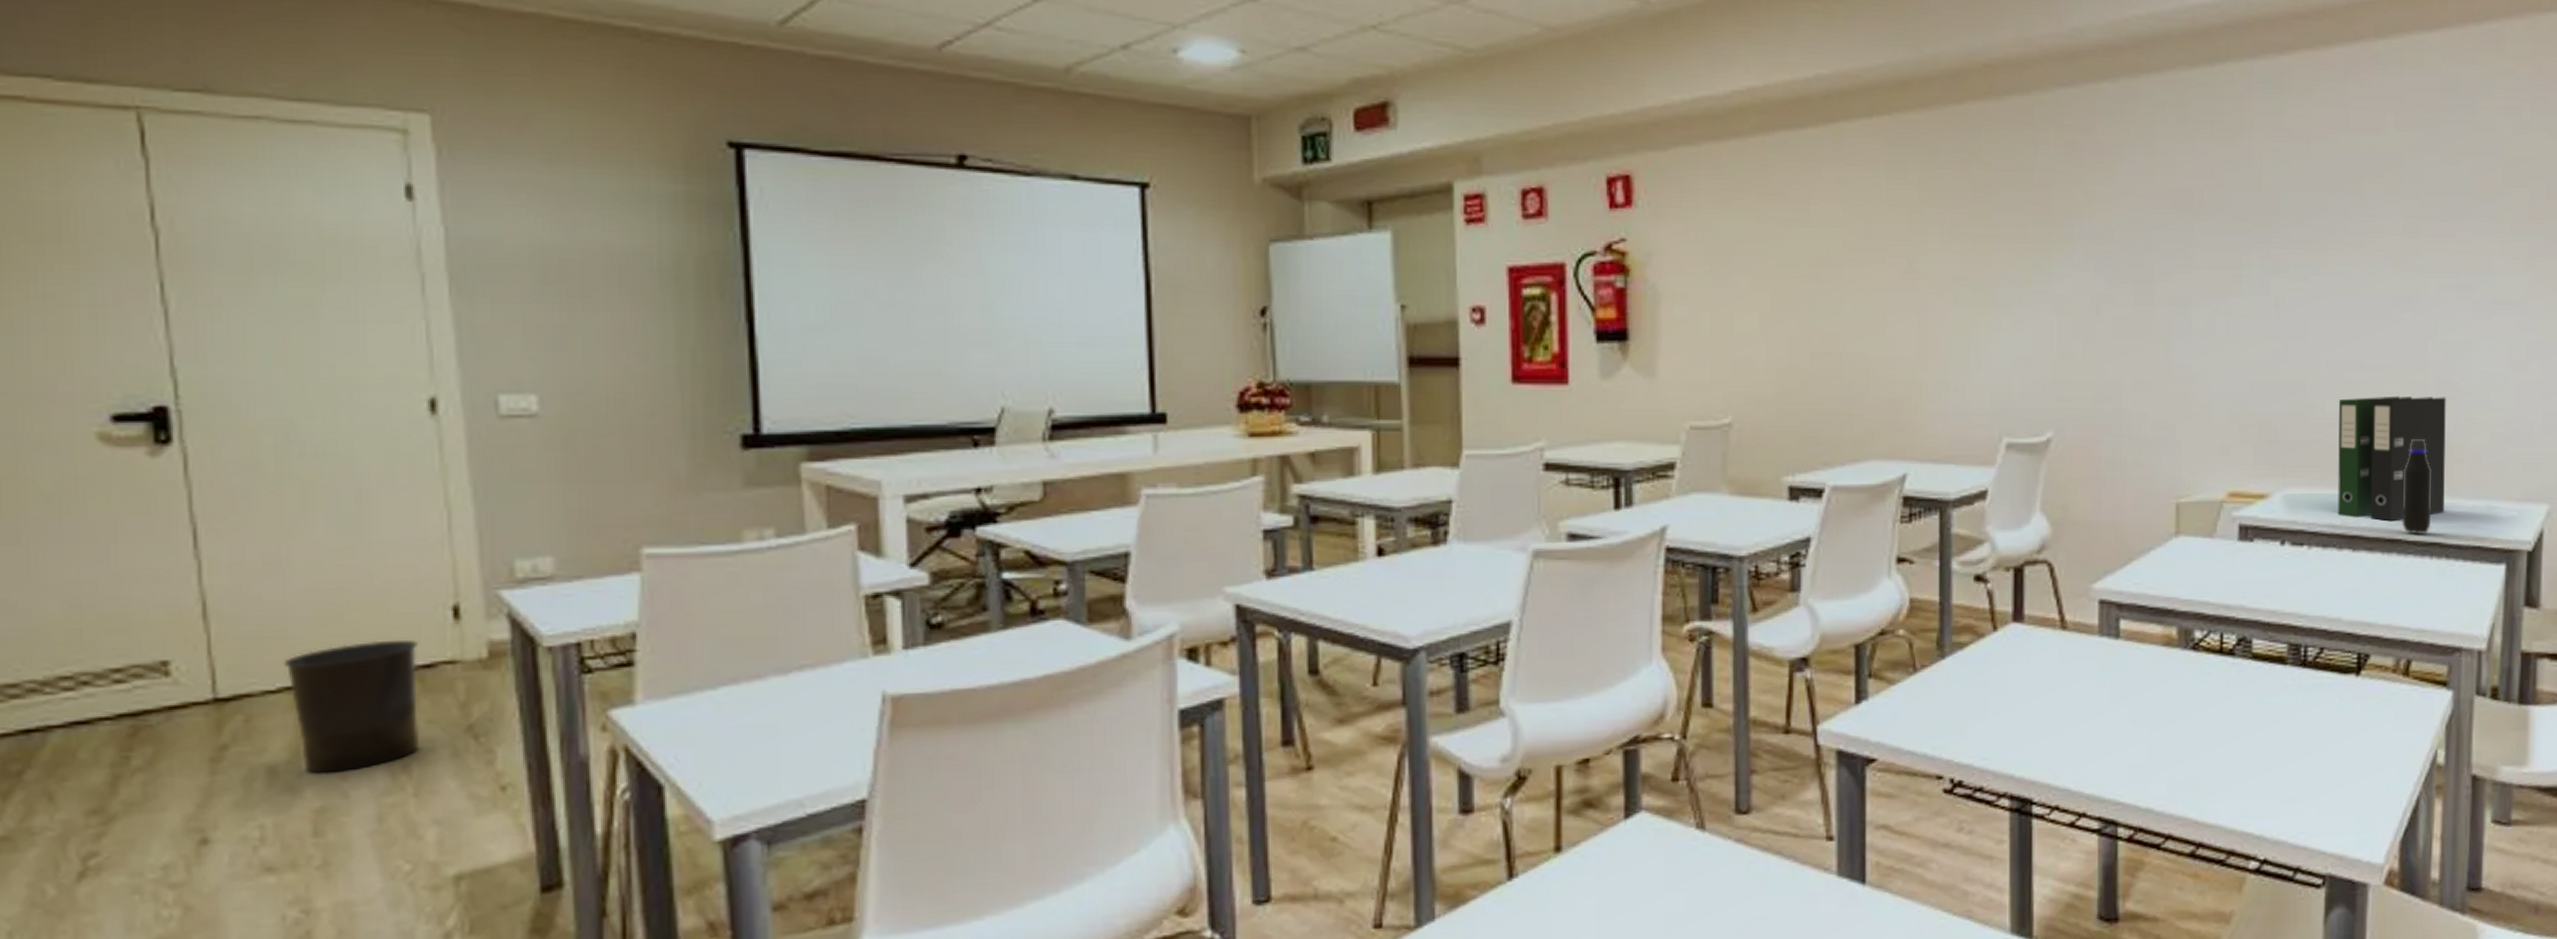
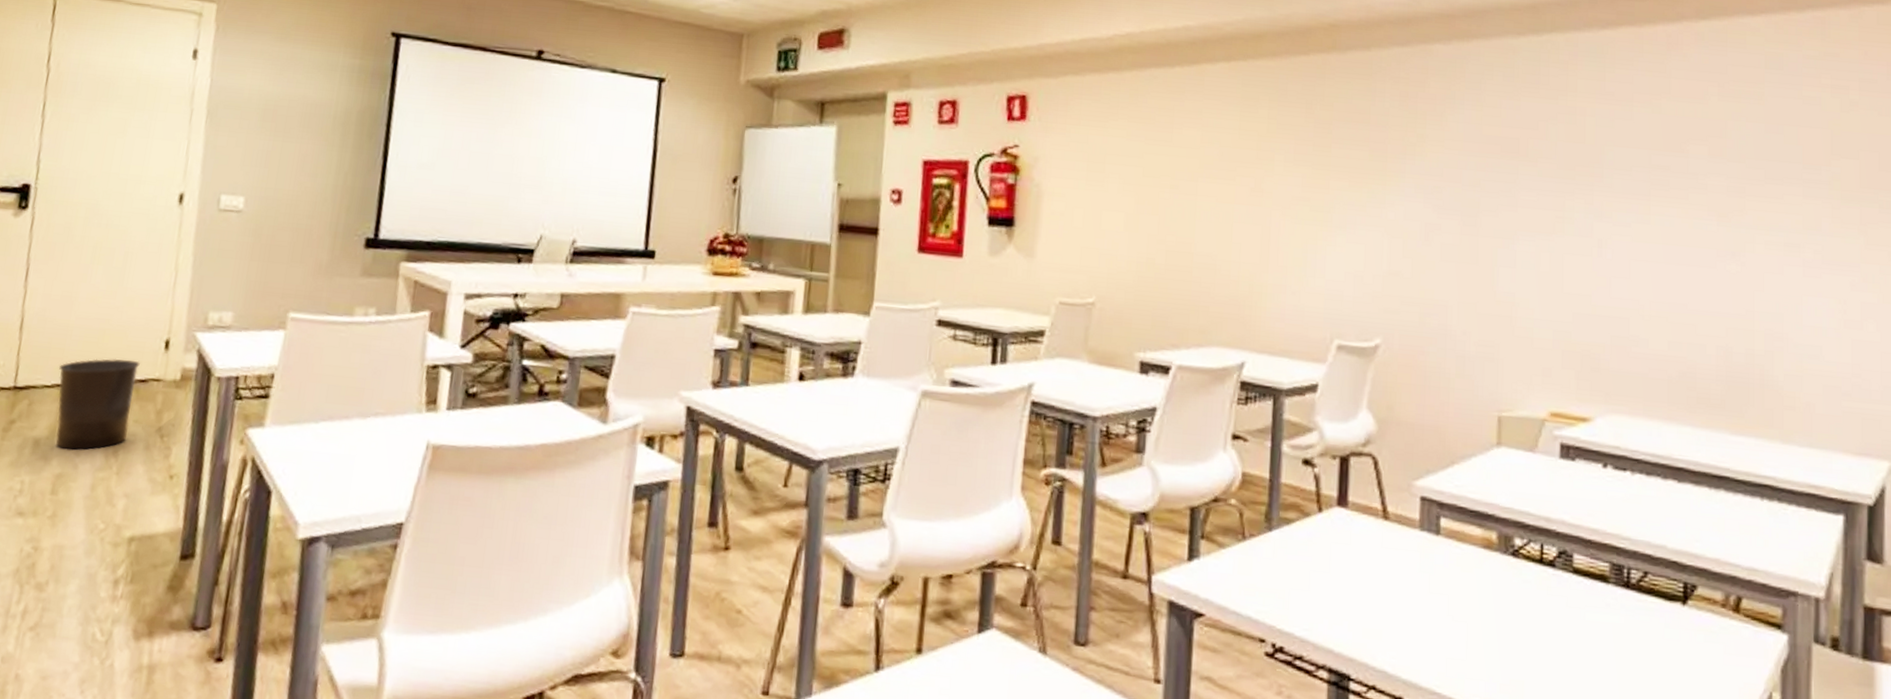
binder: present [2337,396,2446,522] -> none [1662,337,1775,459]
water bottle: present [2402,438,2431,534] -> none [1730,381,1761,475]

